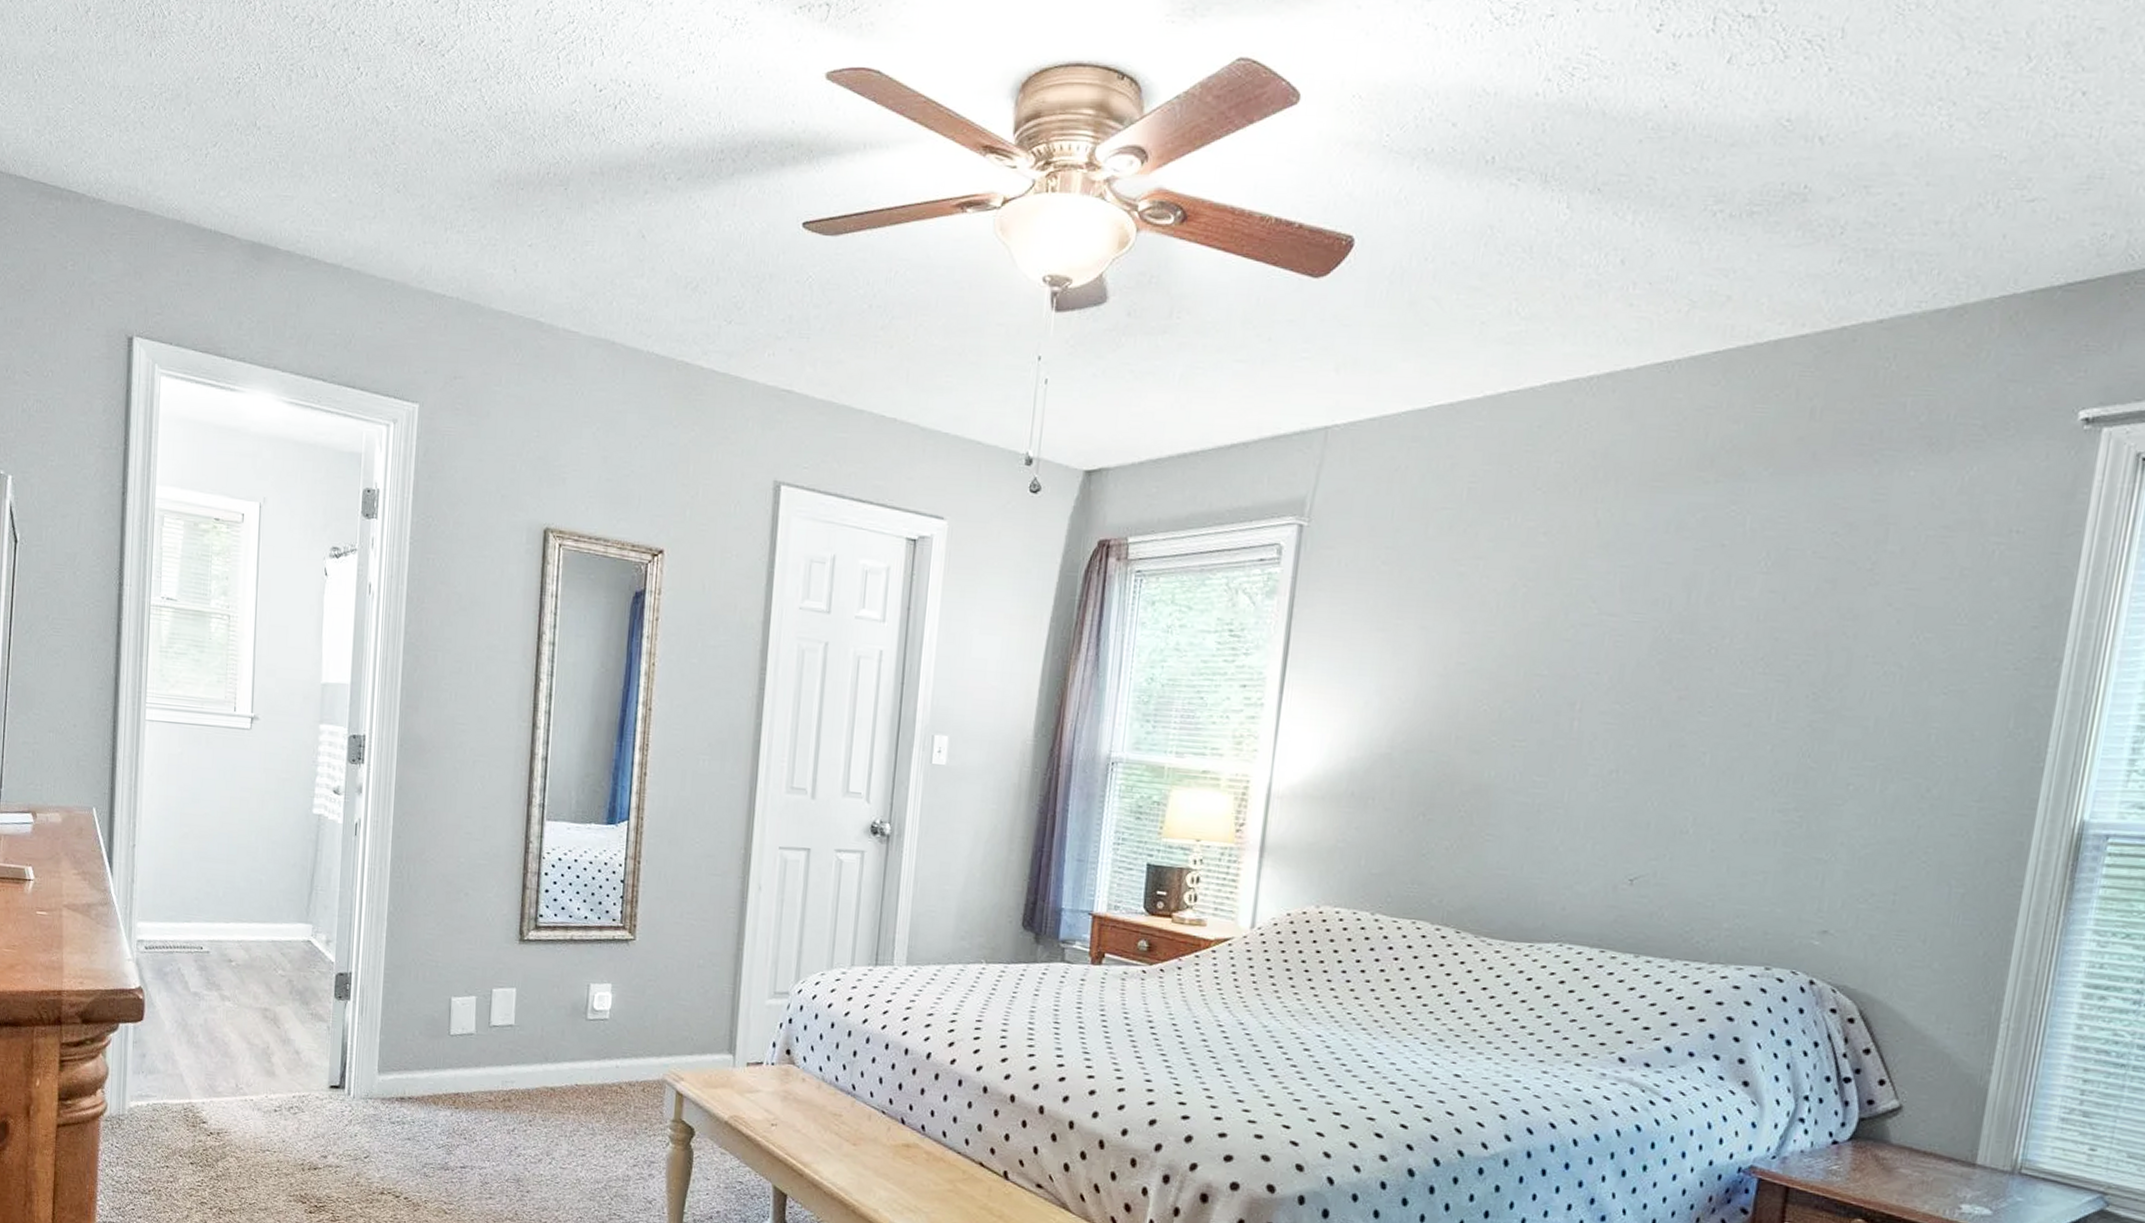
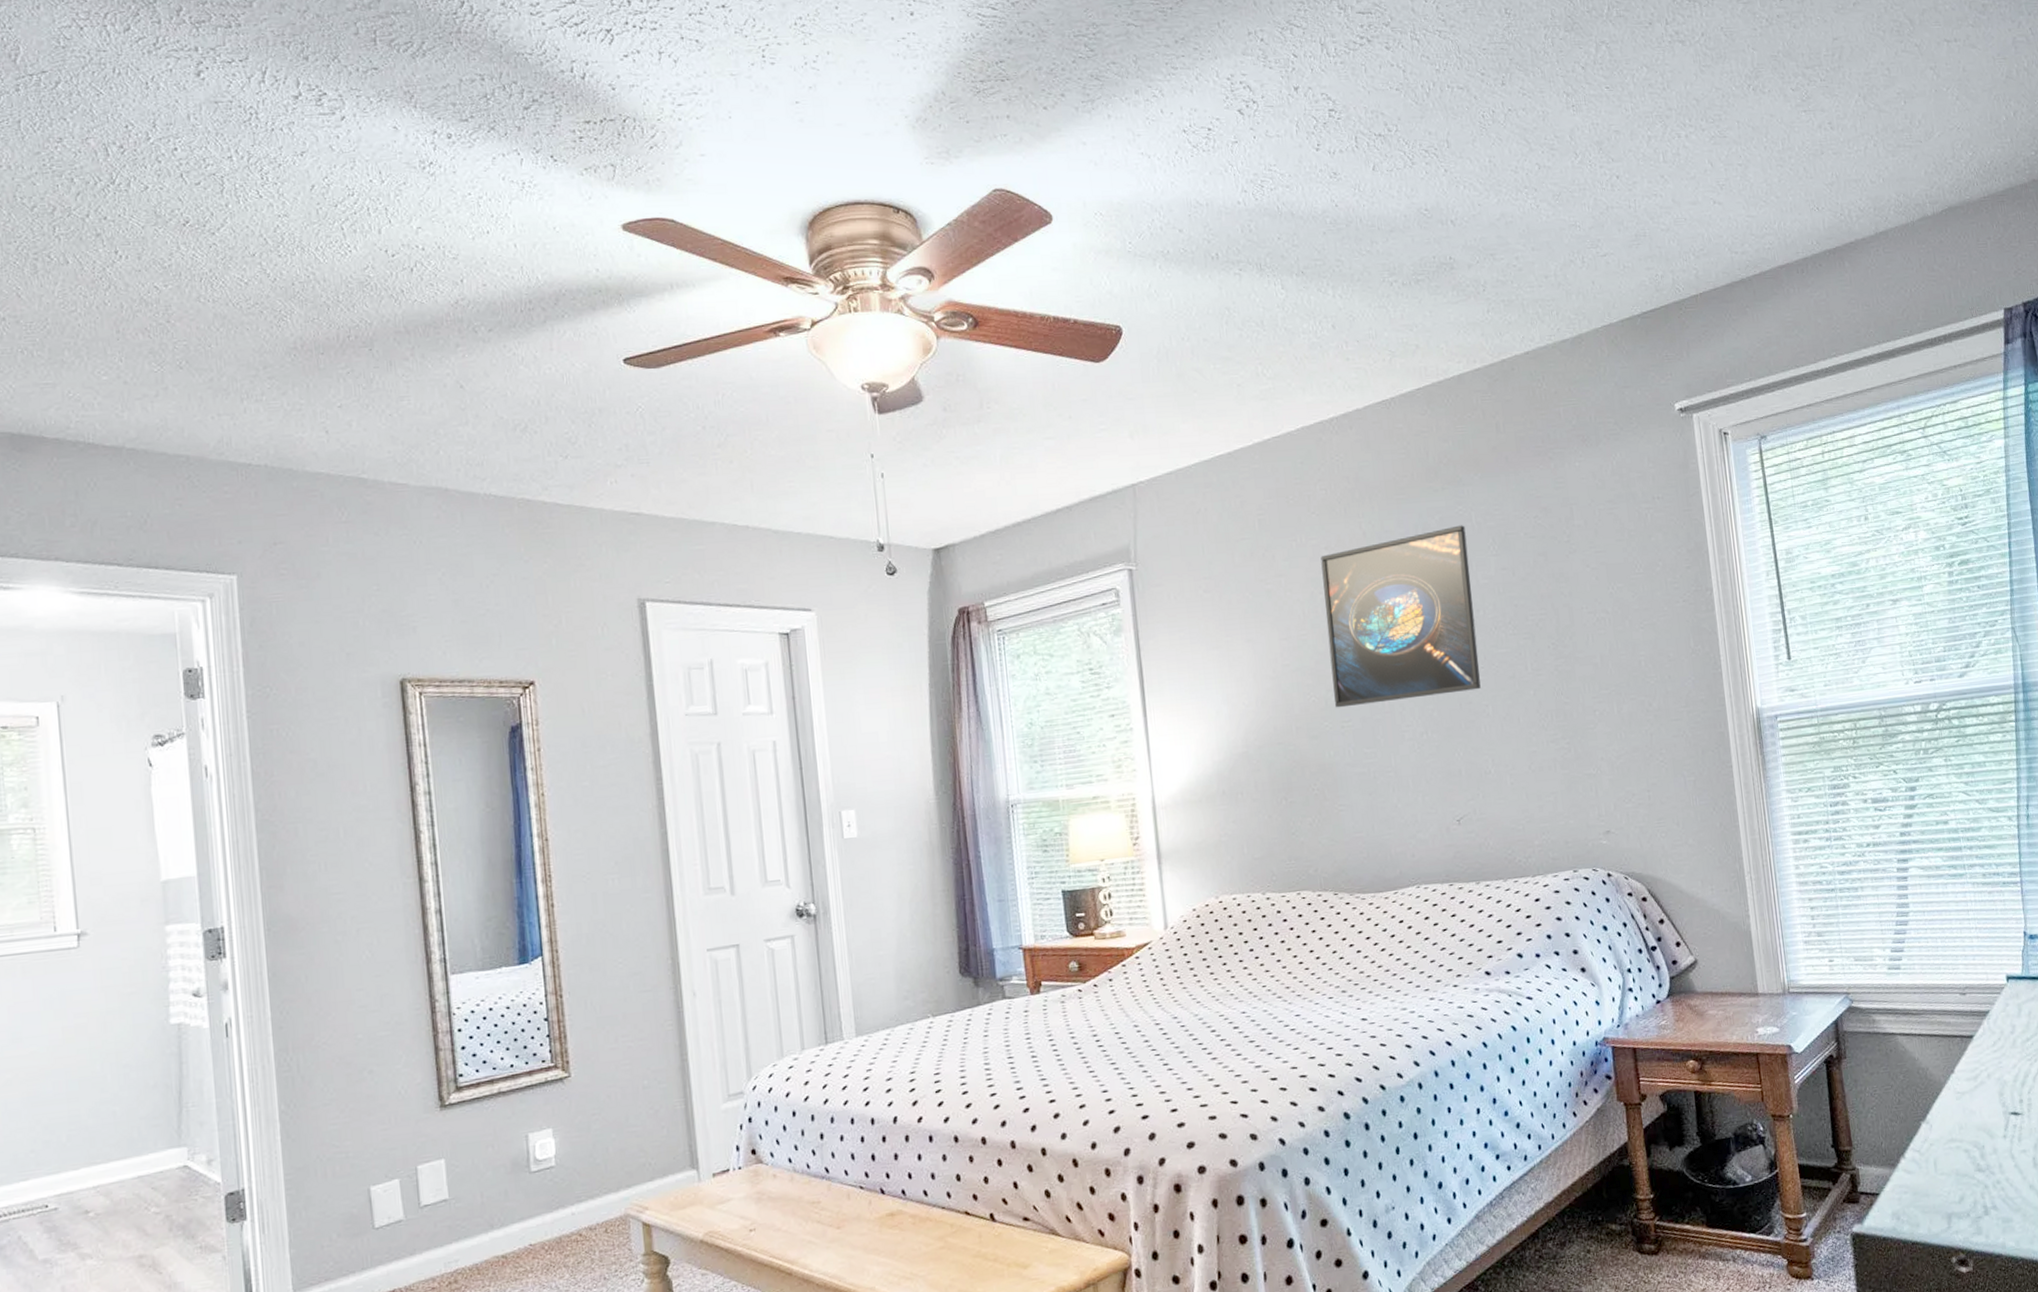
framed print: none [1510,529,1734,733] -> present [1320,525,1481,708]

